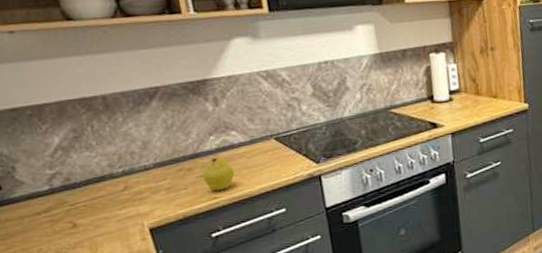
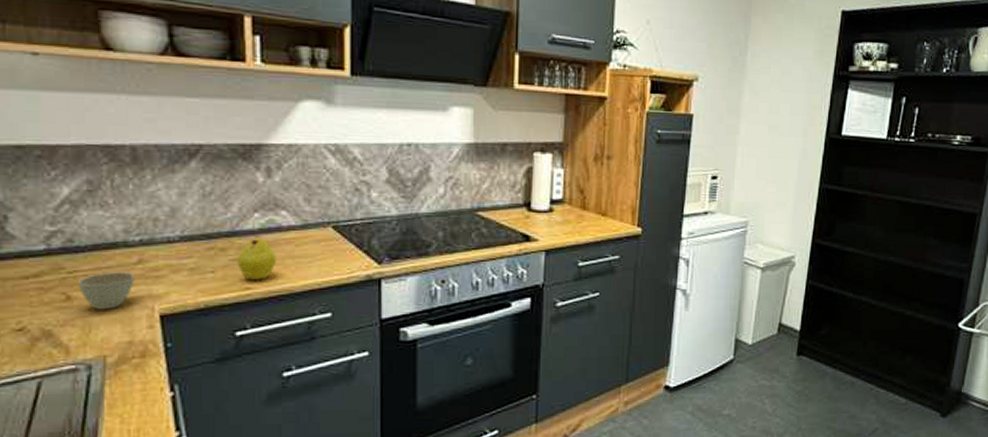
cup: none [79,198,124,232] -> present [77,272,134,310]

